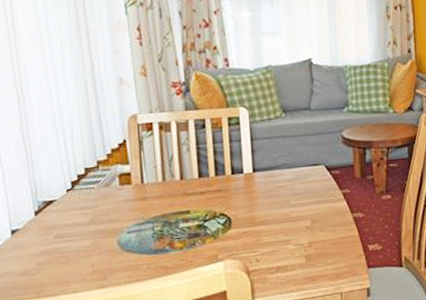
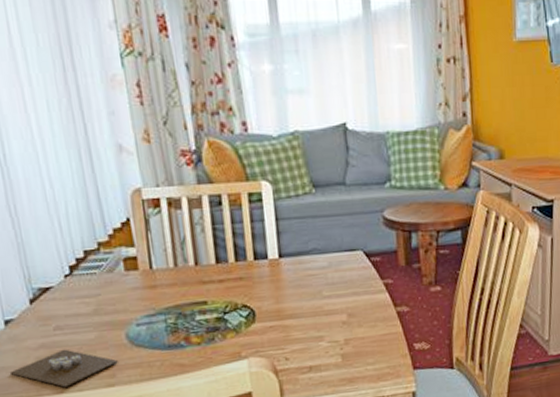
candle: none [12,255,109,290] -> present [9,349,118,388]

